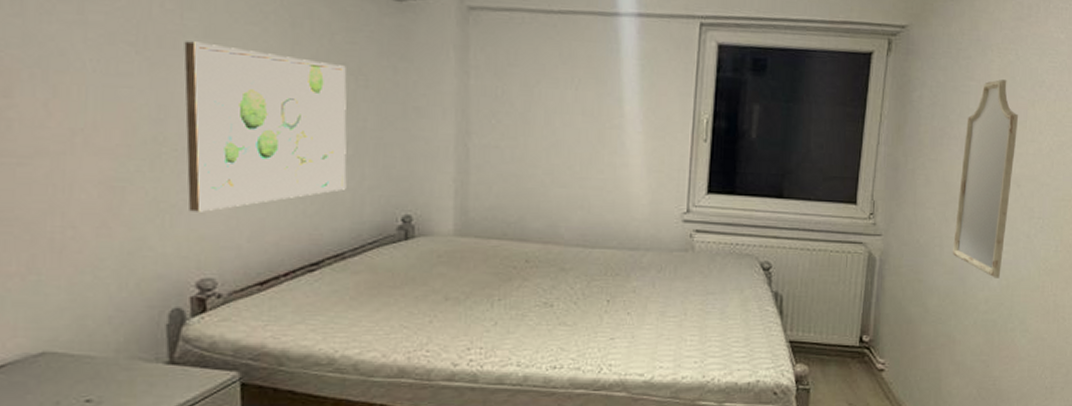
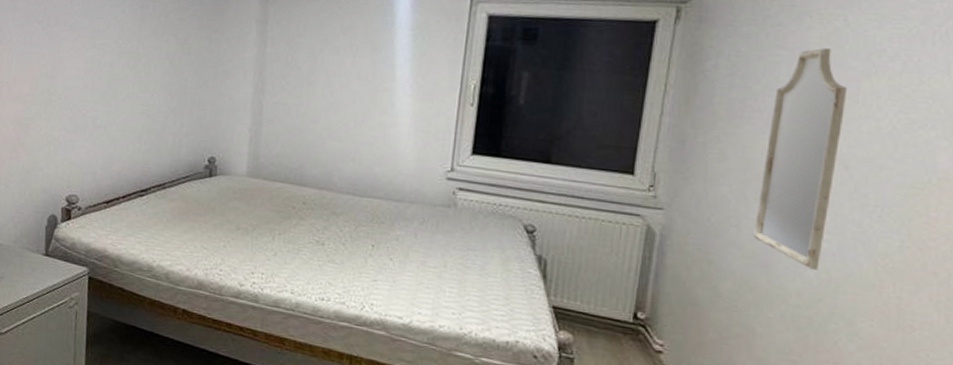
wall art: present [184,41,347,212] -> none [65,20,176,145]

